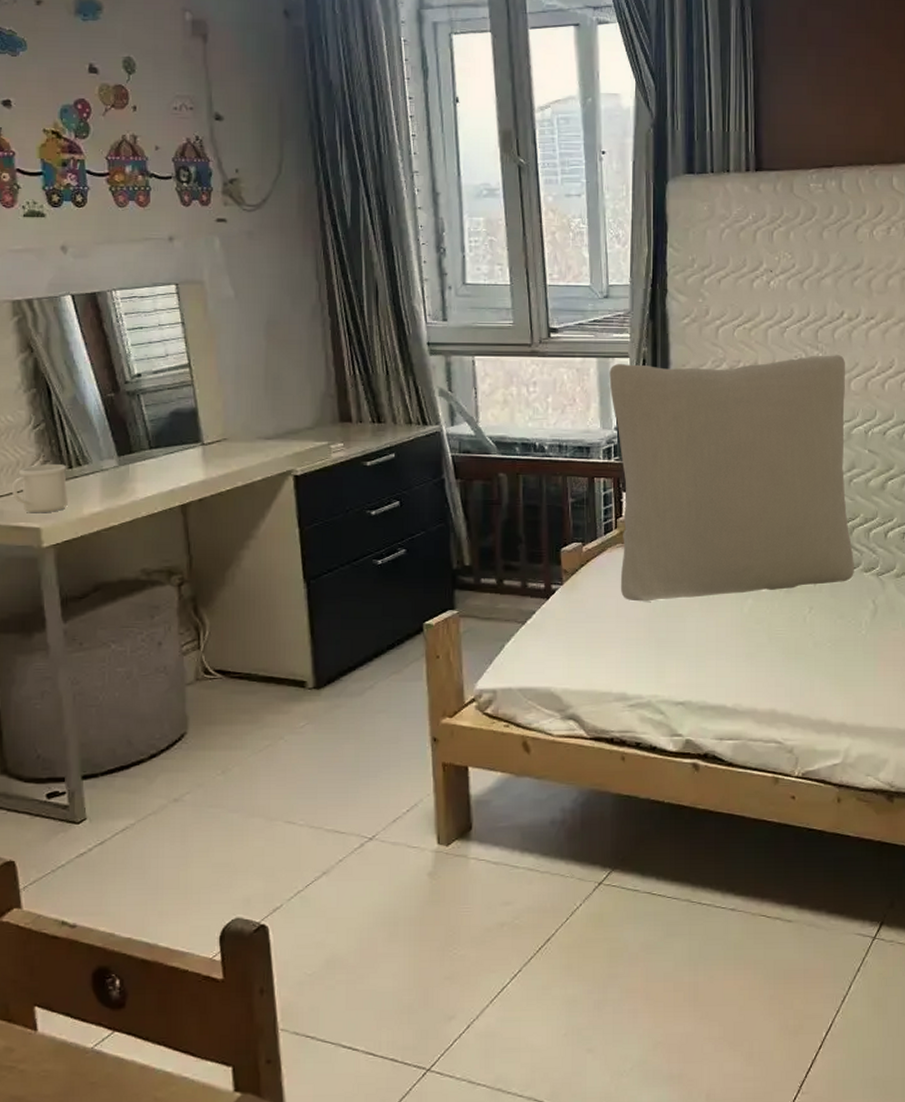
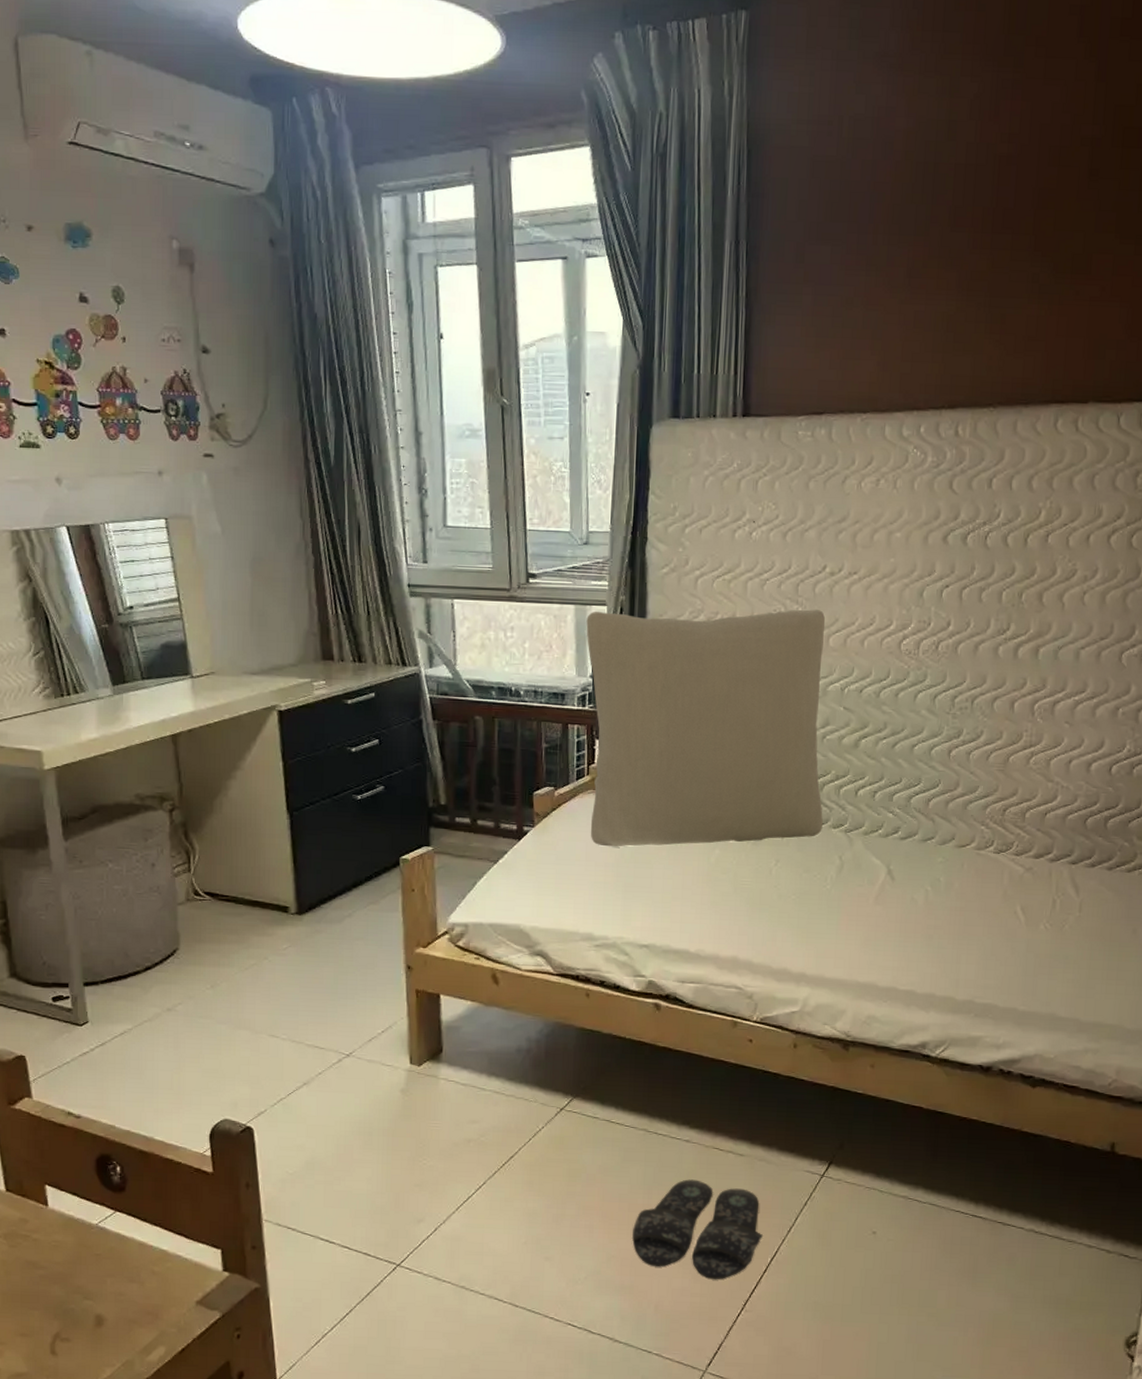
mug: present [11,464,68,513] -> none [14,690,67,737]
slippers: none [678,951,817,1061] -> present [631,1179,764,1280]

